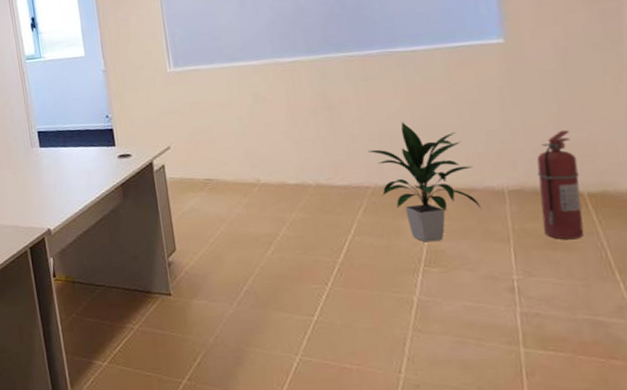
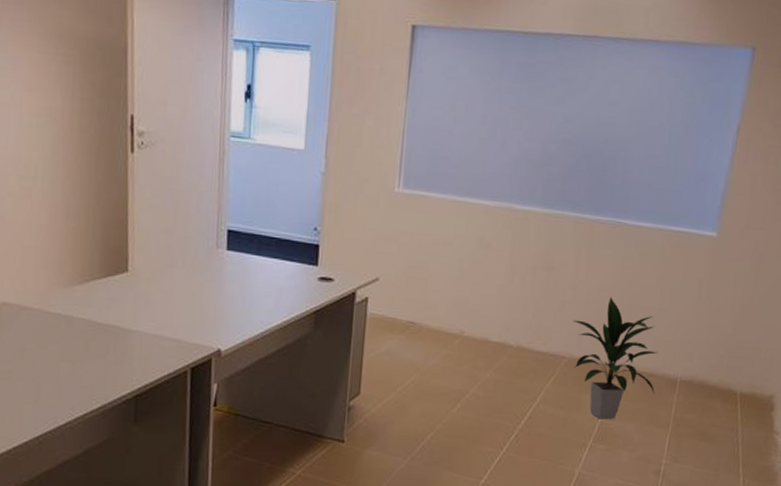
fire extinguisher: present [536,130,584,240] -> none [697,331,744,434]

